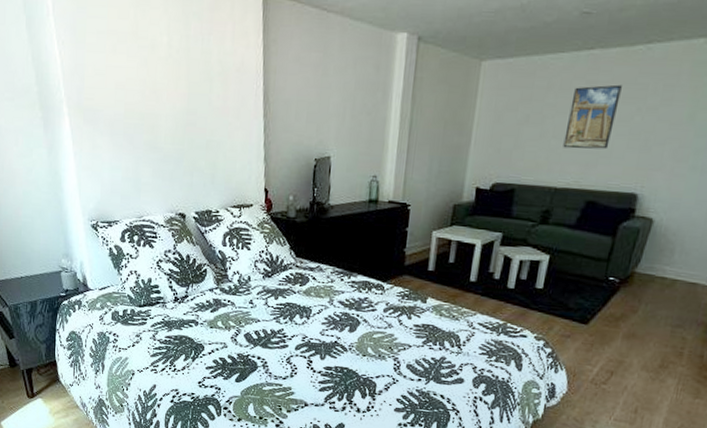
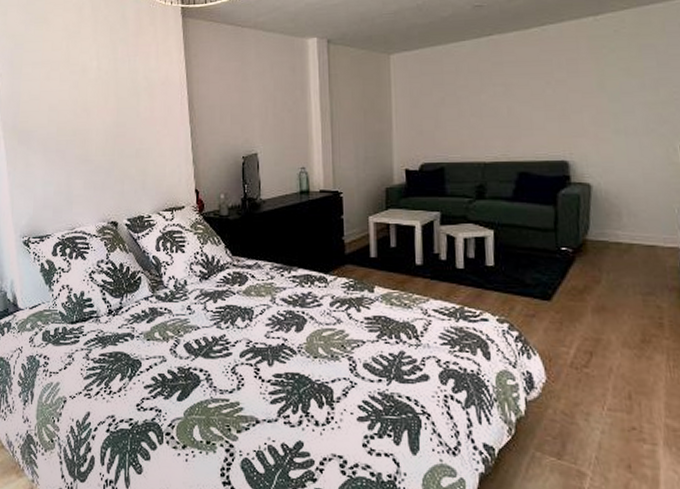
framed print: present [563,84,622,150] -> none [482,63,528,125]

